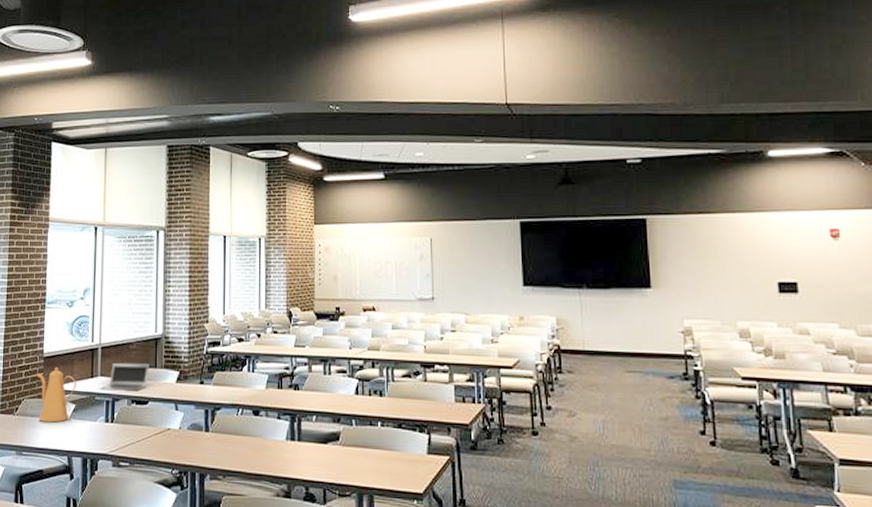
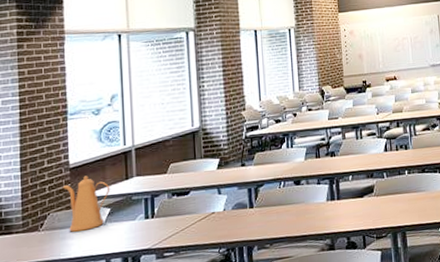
laptop: present [100,363,149,392] -> none [137,156,189,190]

